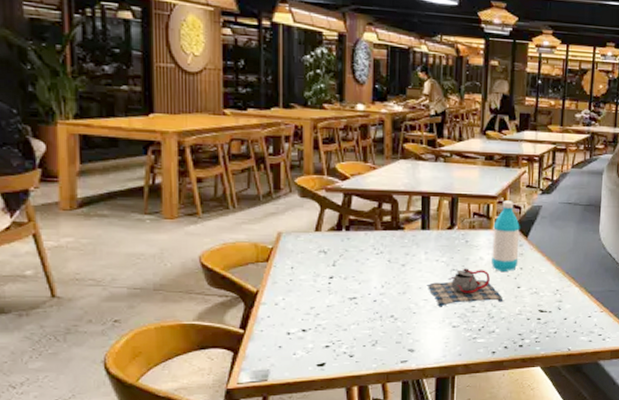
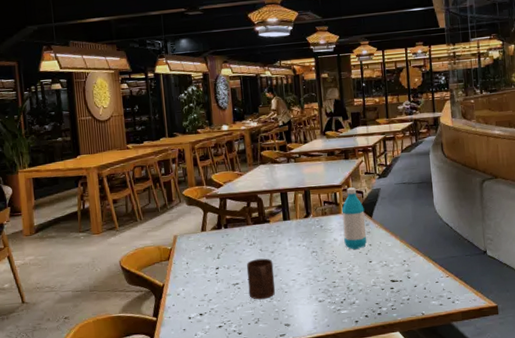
cup: none [368,271,403,319] -> present [246,258,276,300]
teapot: present [426,268,504,307] -> none [293,249,359,285]

